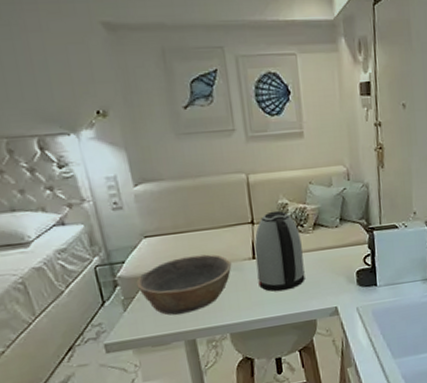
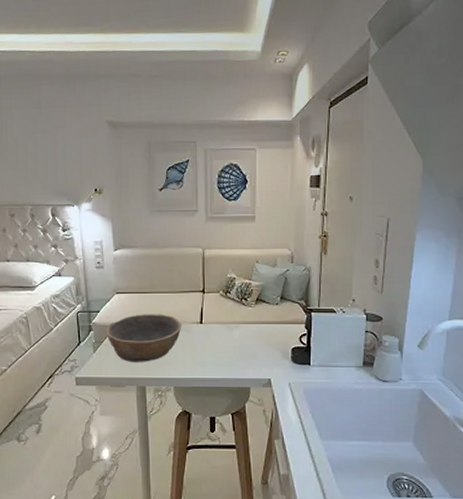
kettle: present [254,210,305,292] -> none [202,283,244,356]

